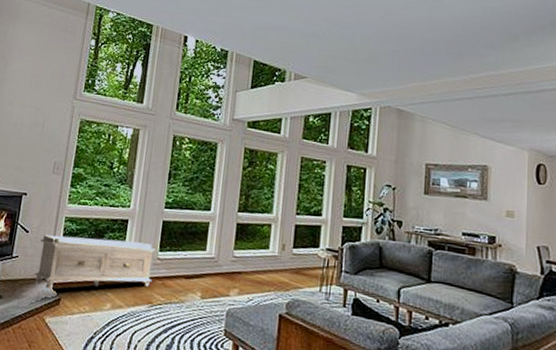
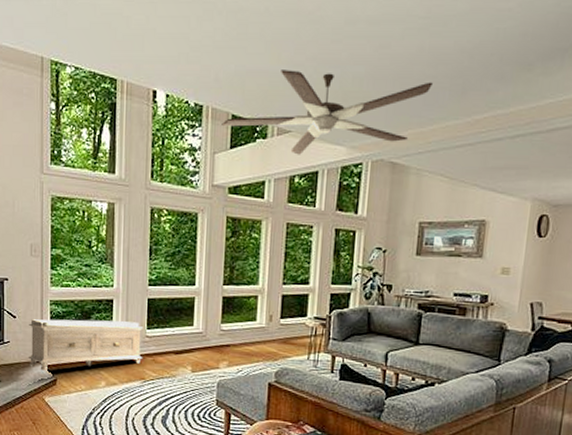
ceiling fan: none [244,27,432,98] -> present [221,70,433,155]

